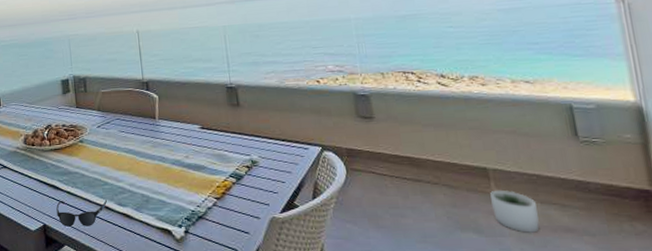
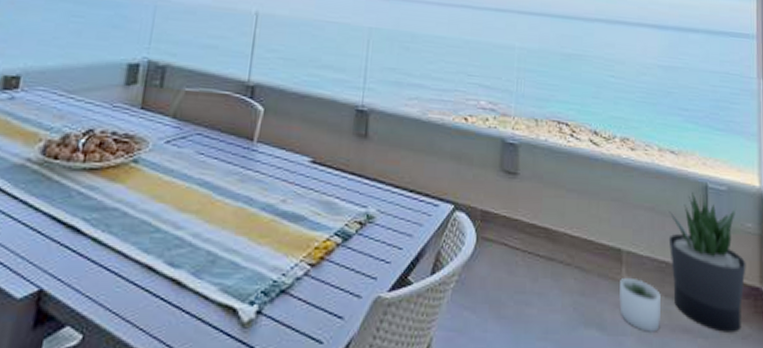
sunglasses: present [56,200,107,227] -> none [66,252,152,296]
planter: none [532,113,633,230] -> present [668,192,746,333]

